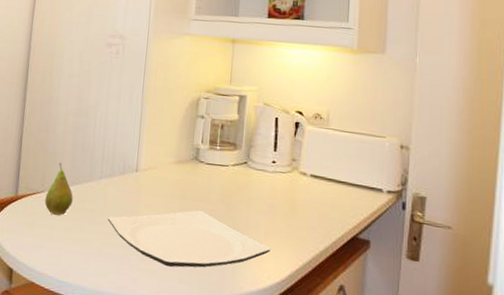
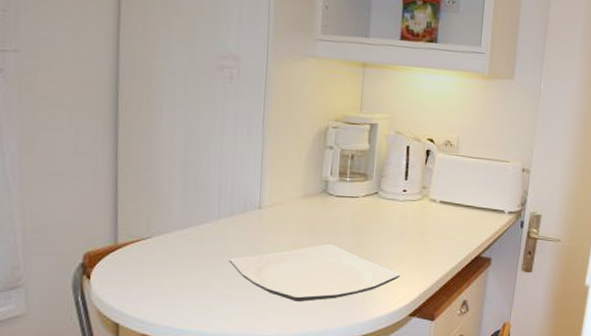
fruit: present [45,162,73,215] -> none [152,204,187,261]

